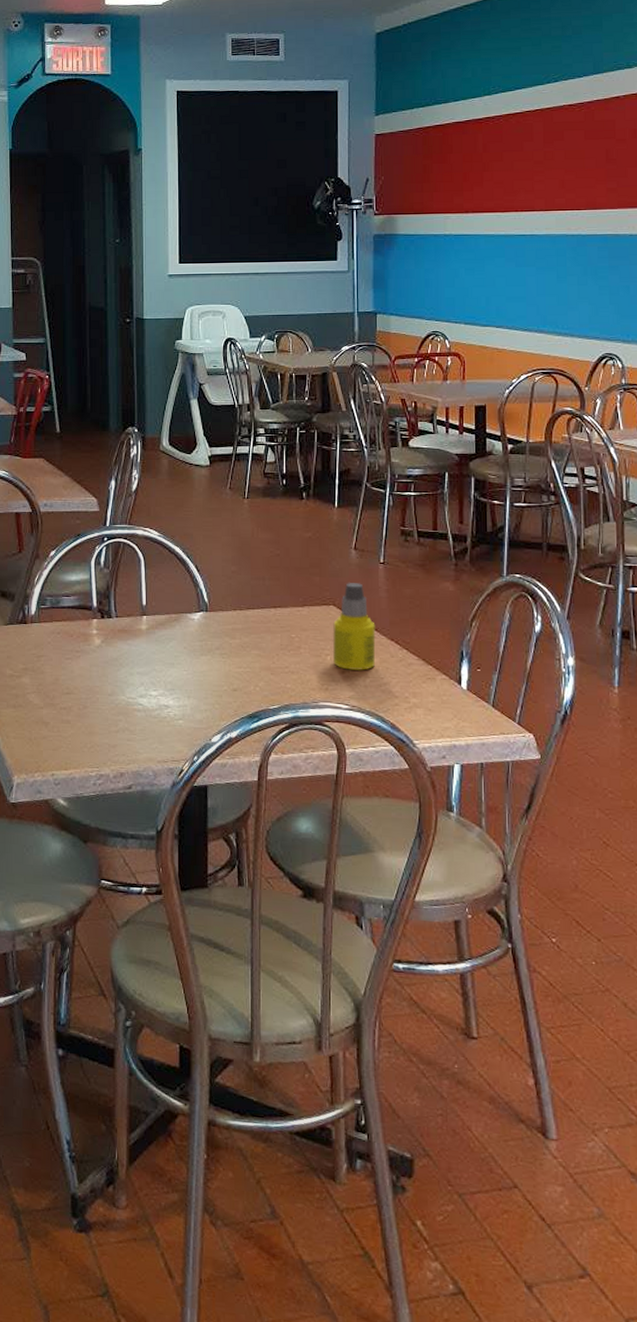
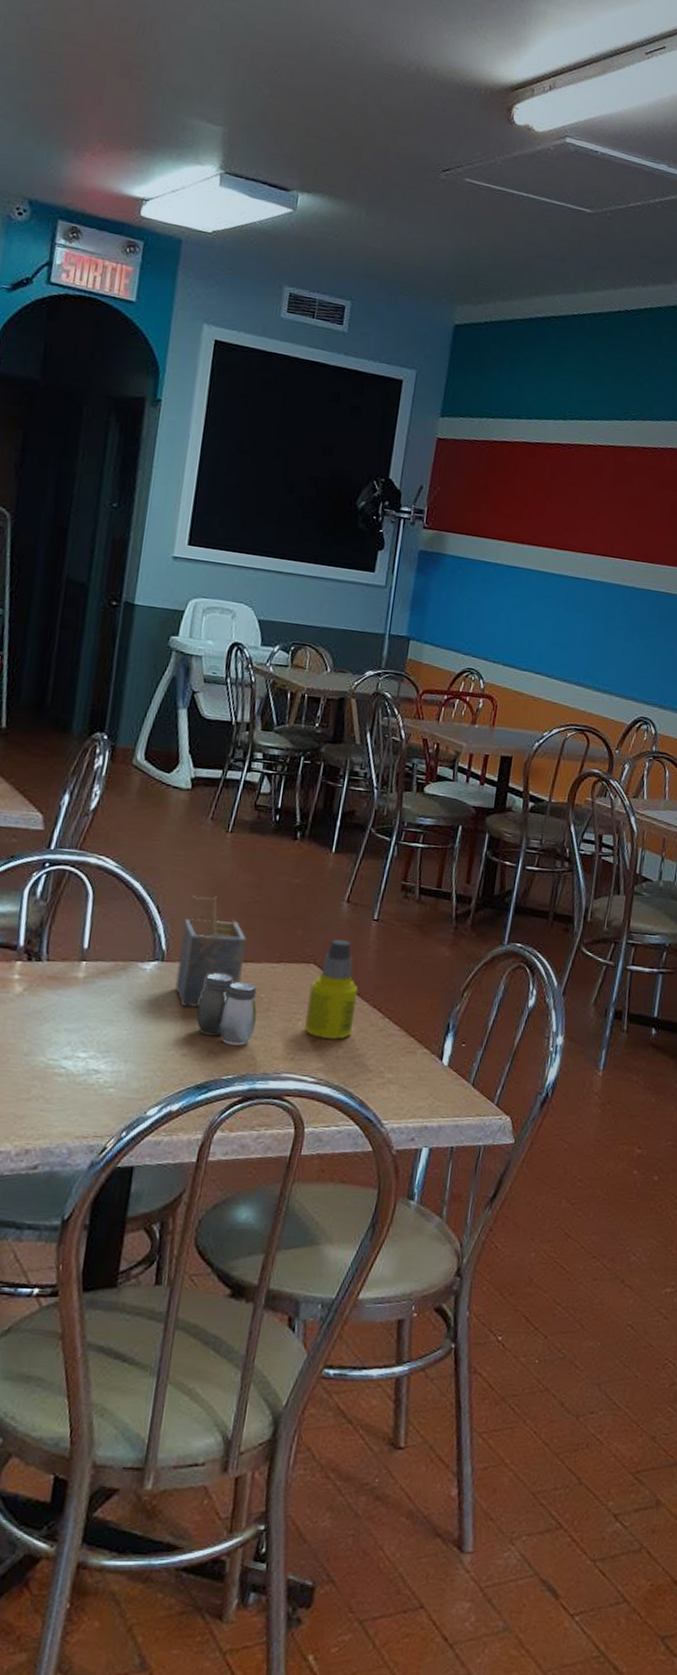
napkin holder: none [219,554,274,649] -> present [175,895,247,1008]
salt and pepper shaker: none [240,619,290,680] -> present [196,973,257,1046]

